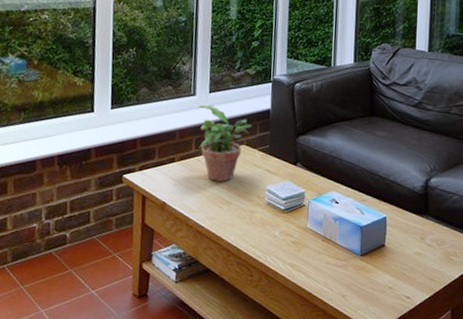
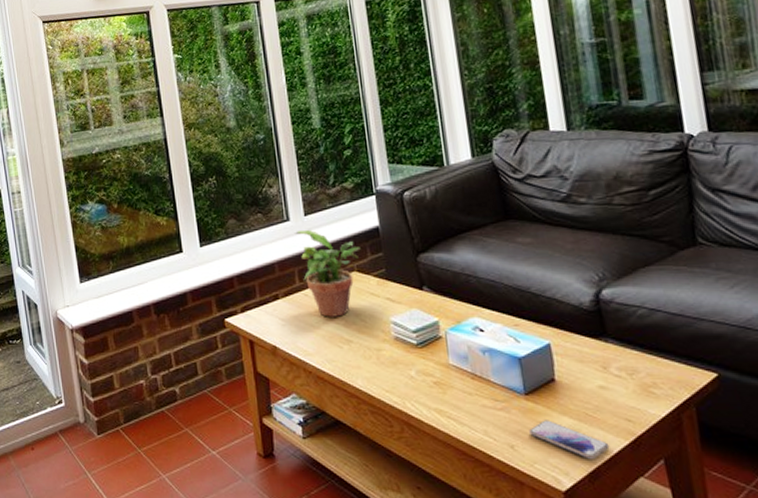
smartphone: none [359,276,415,309] -> present [529,420,610,460]

